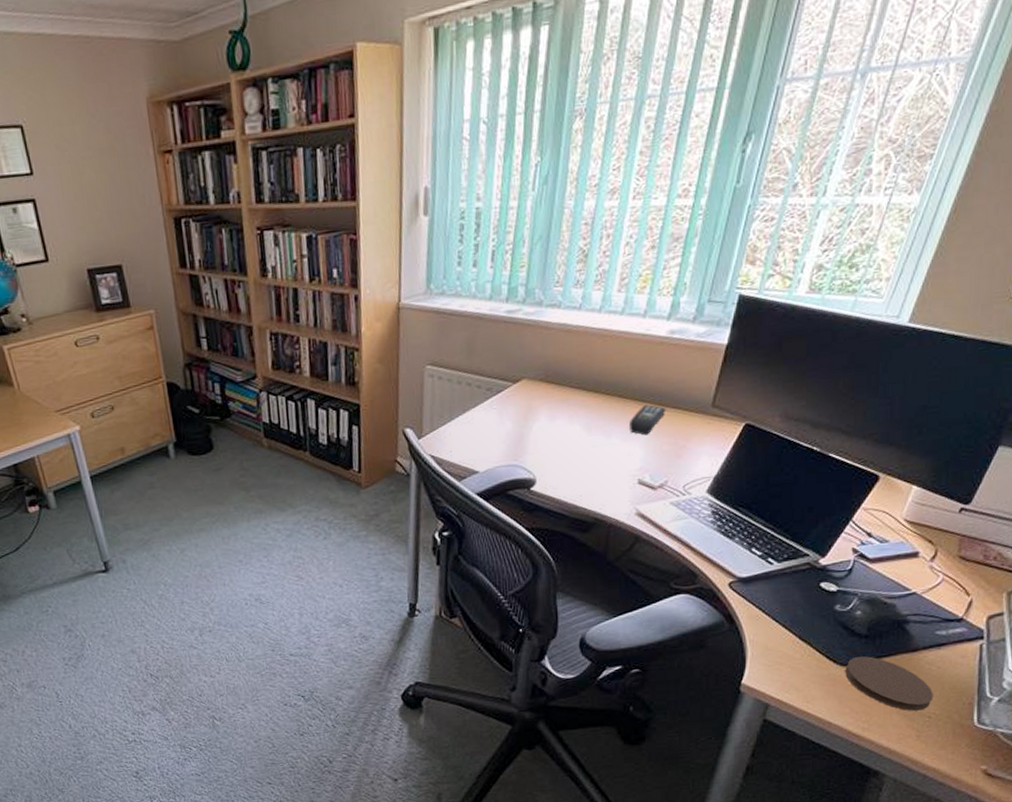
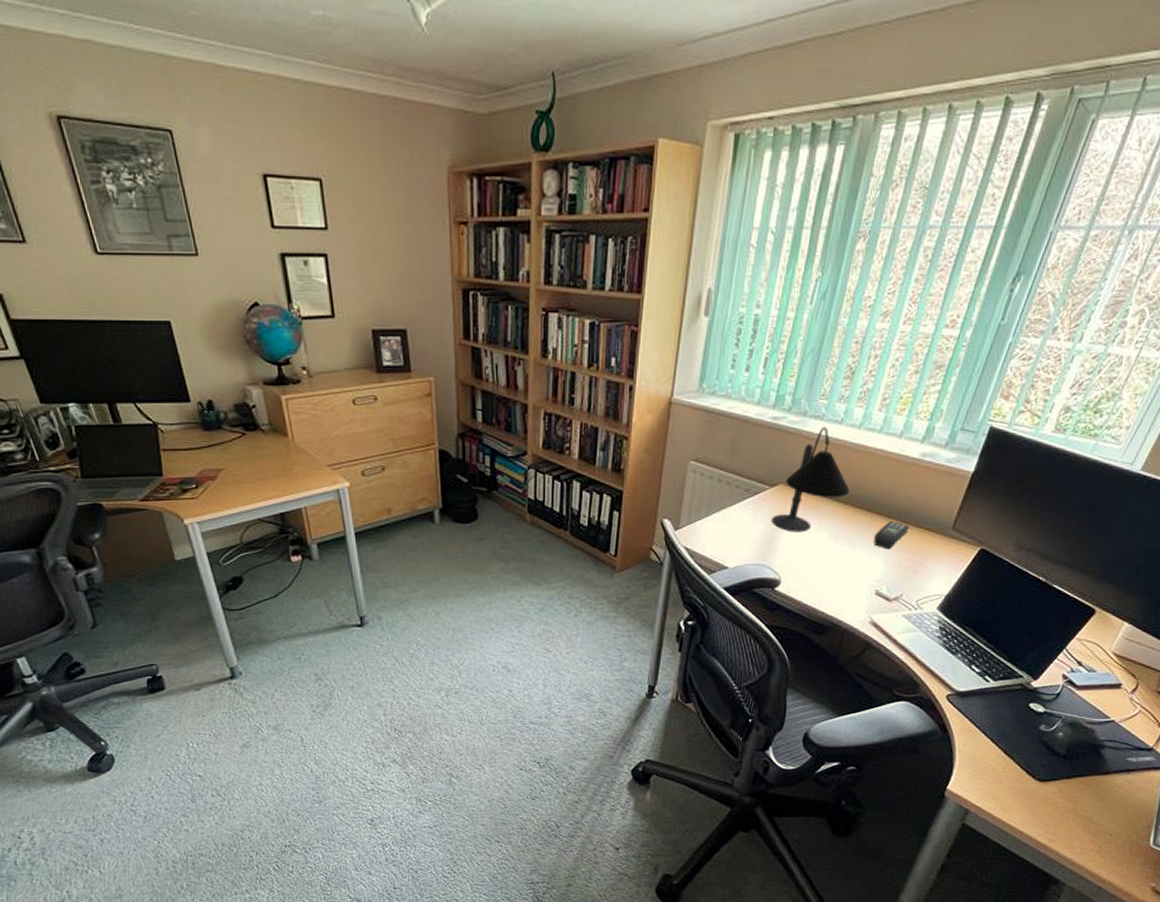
desk lamp: none [519,314,597,428] -> present [771,426,850,532]
coaster: present [845,656,933,711] -> none [1041,774,1117,828]

